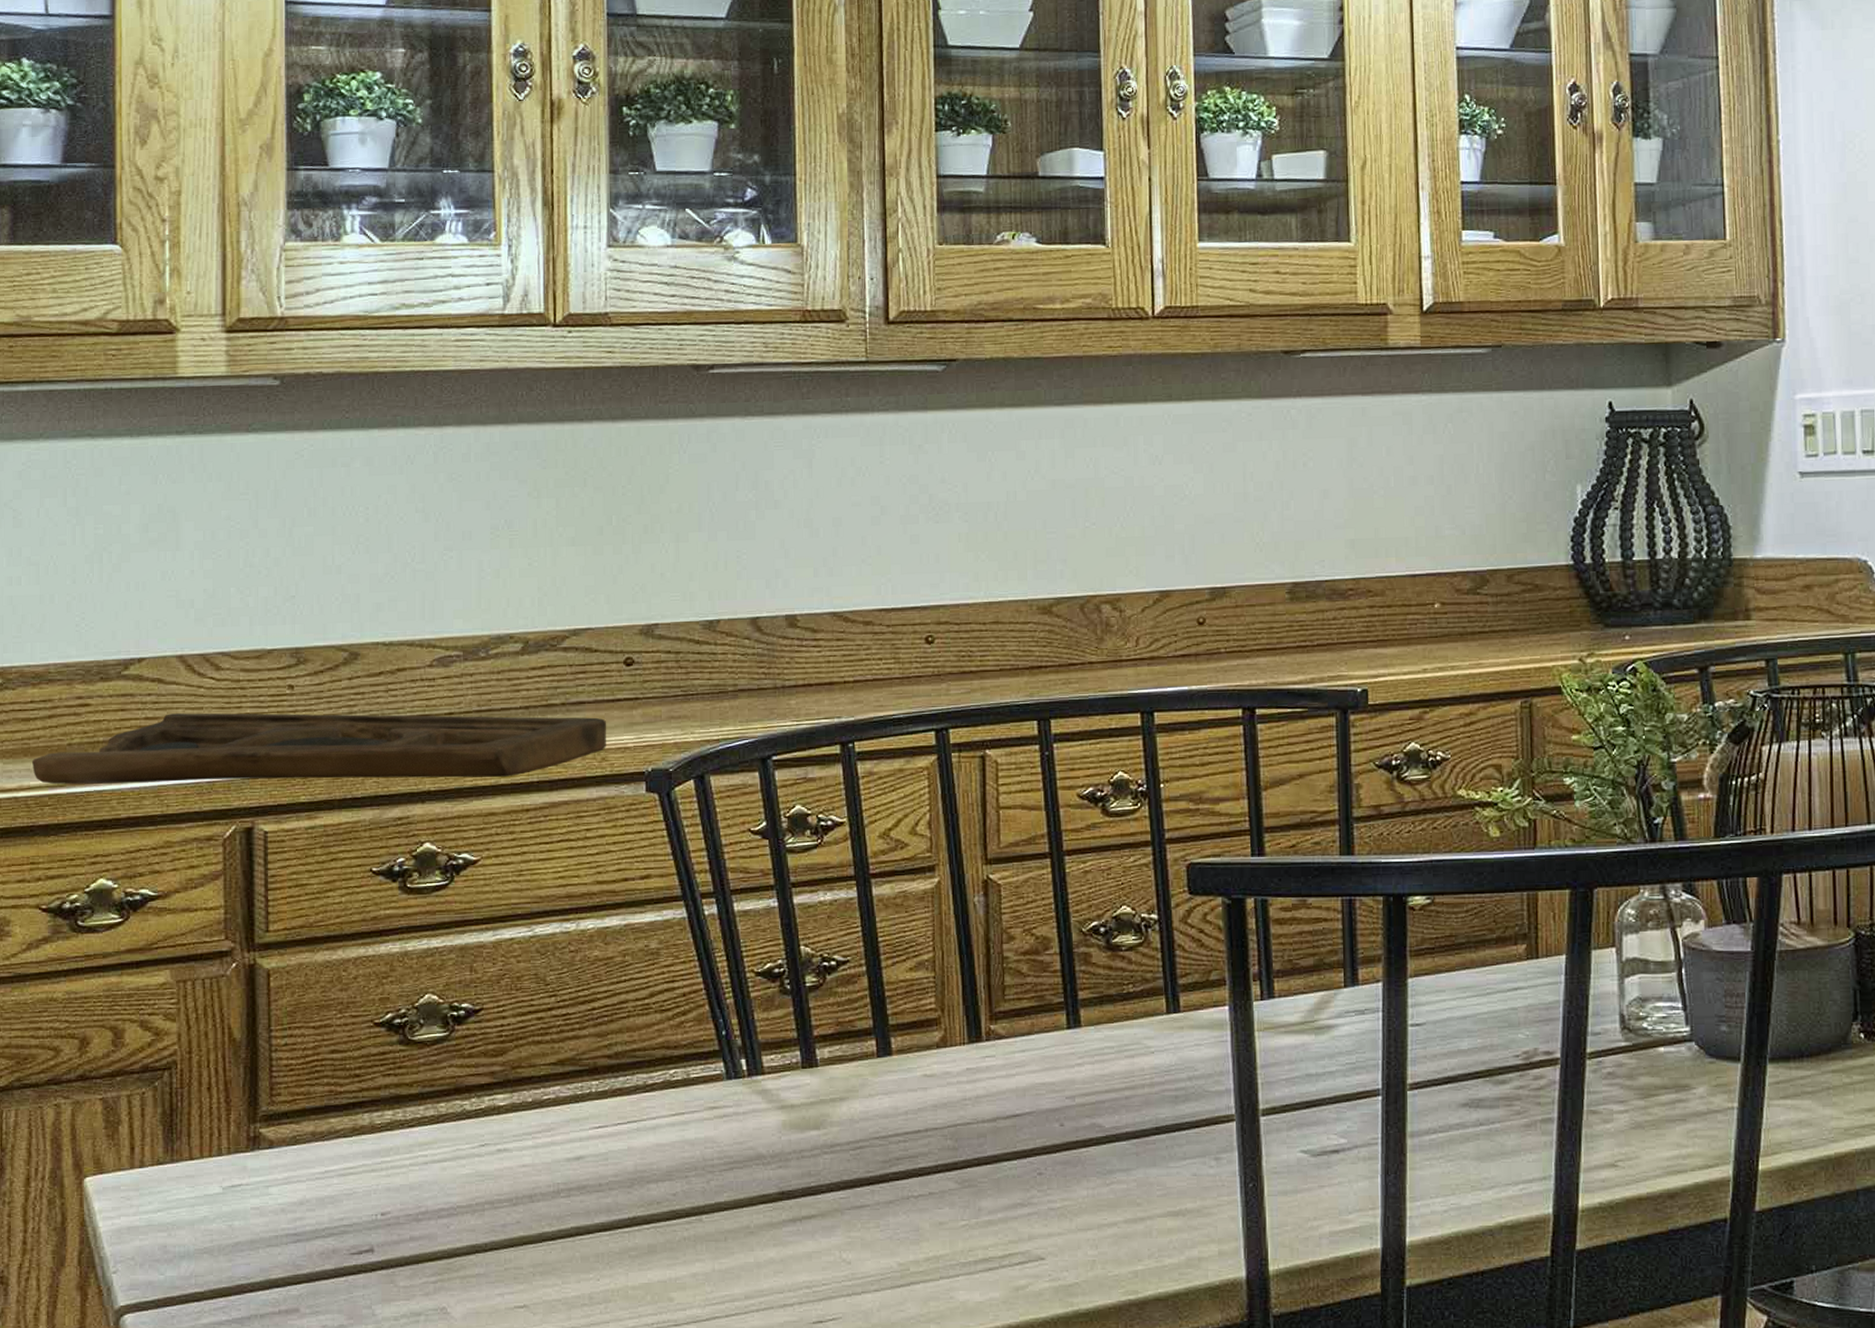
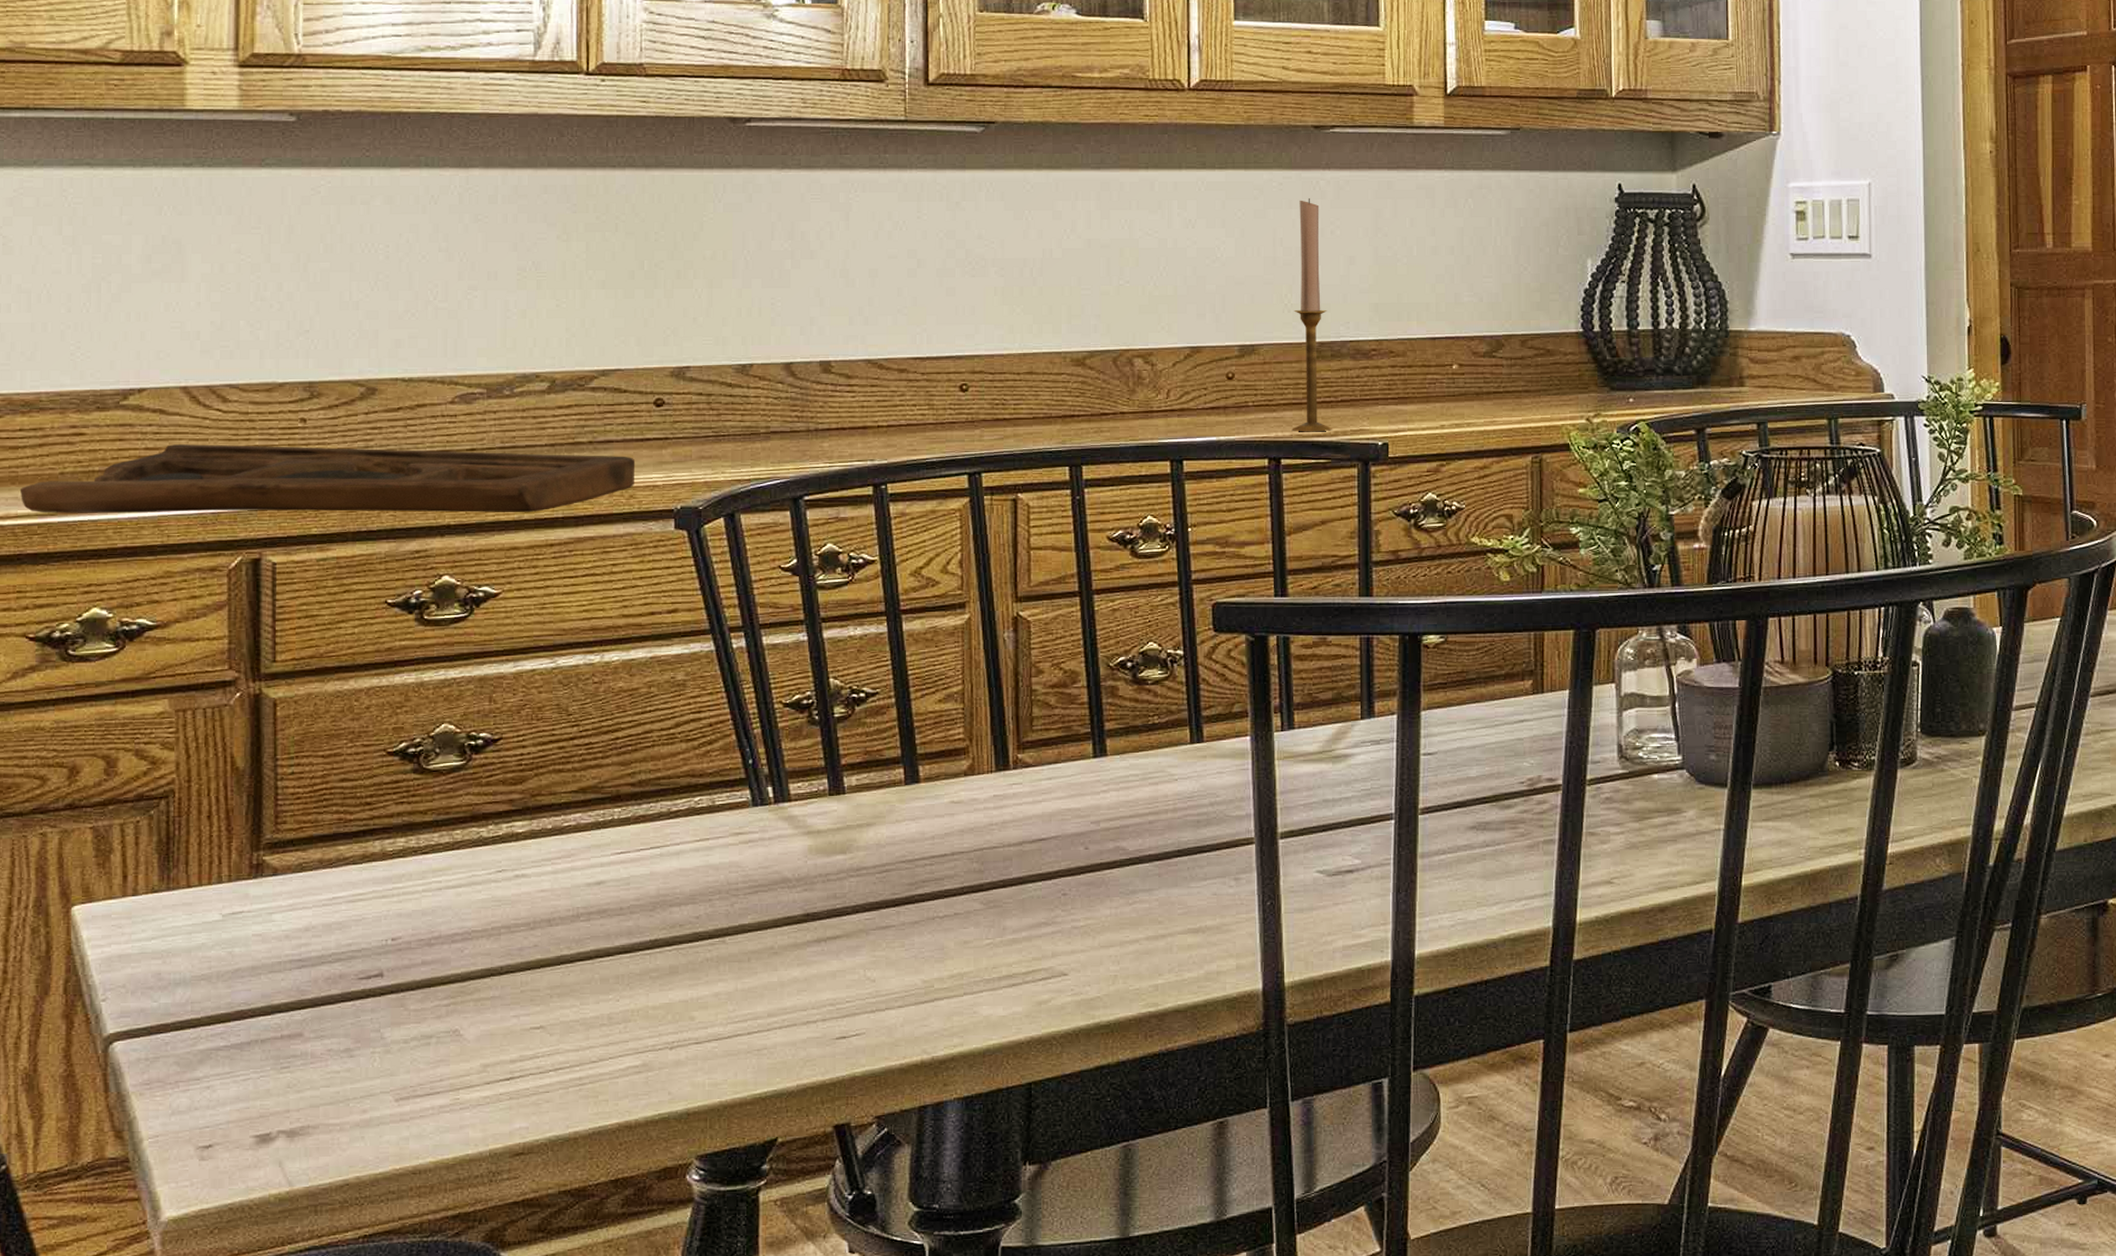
candlestick: none [1266,429,1308,679] -> present [1291,198,1332,432]

